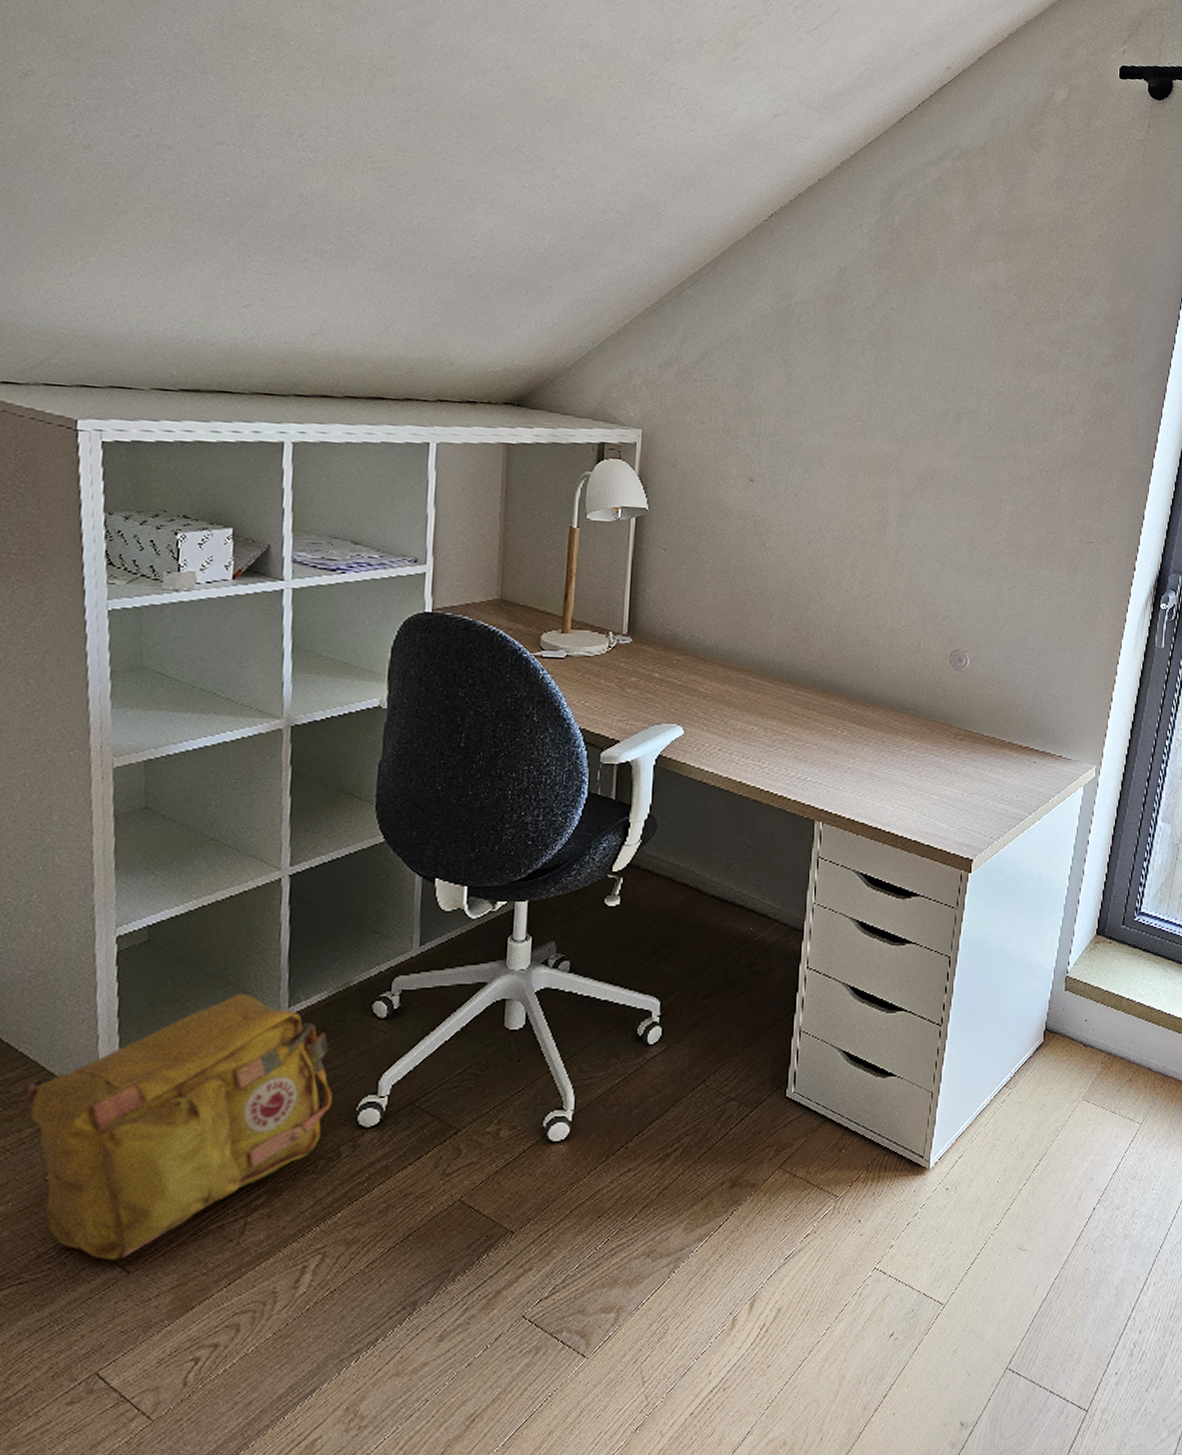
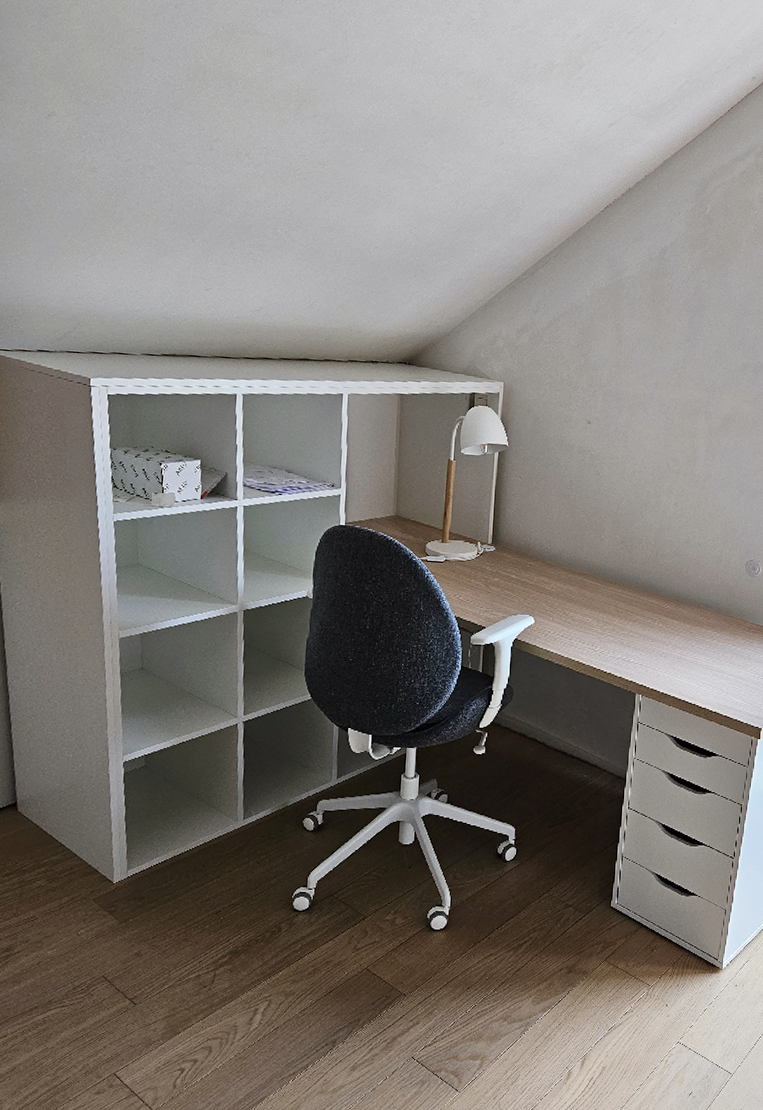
backpack: present [26,994,333,1261] -> none [64,808,276,995]

